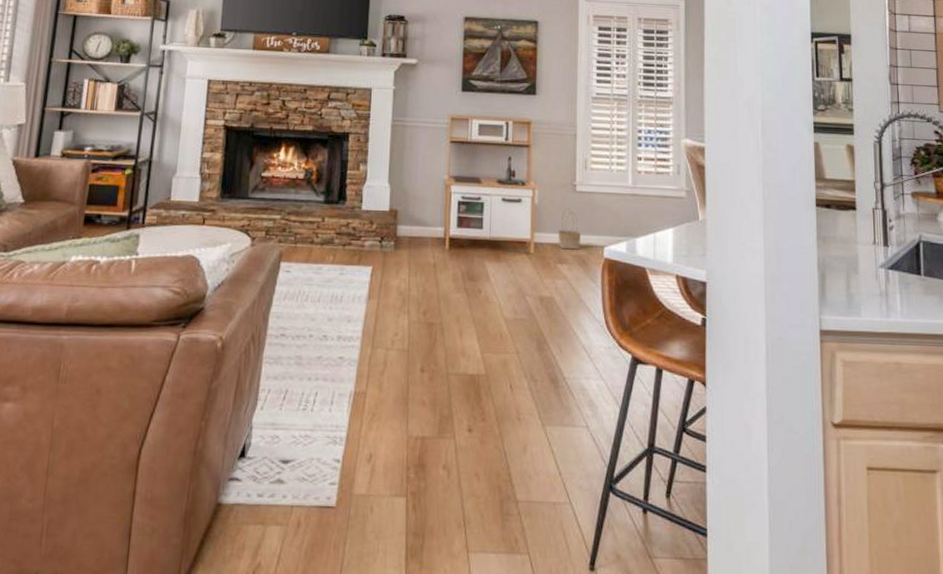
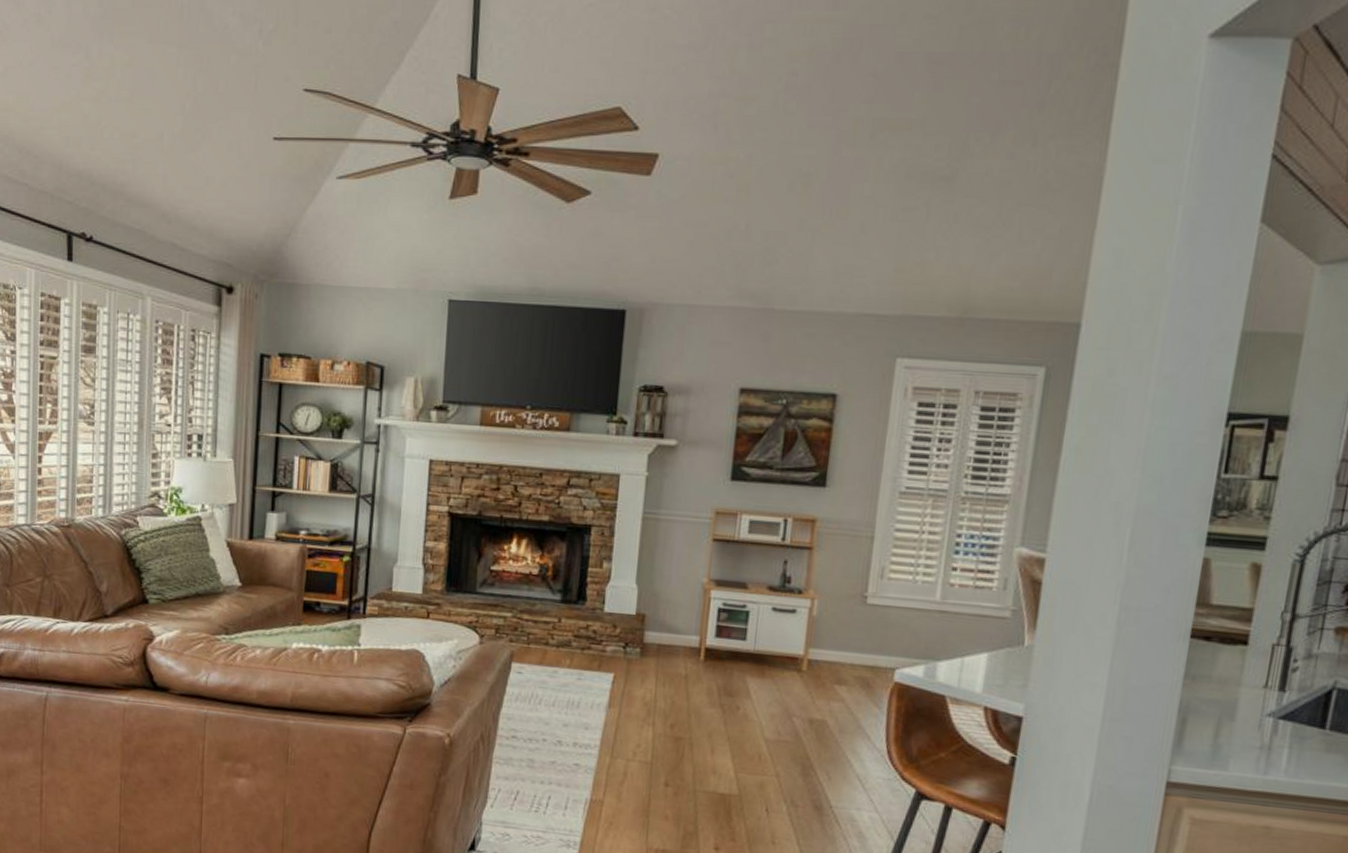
basket: present [558,208,580,250] -> none [838,623,867,671]

